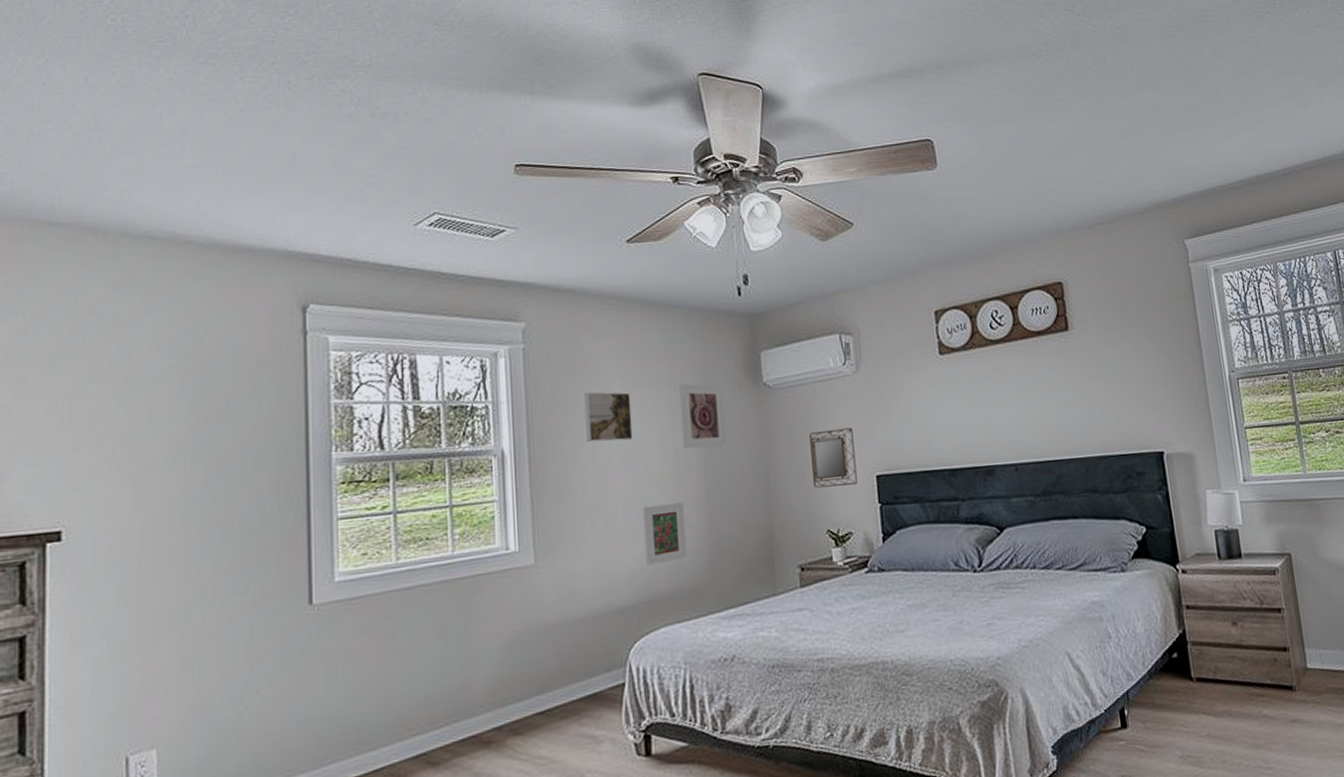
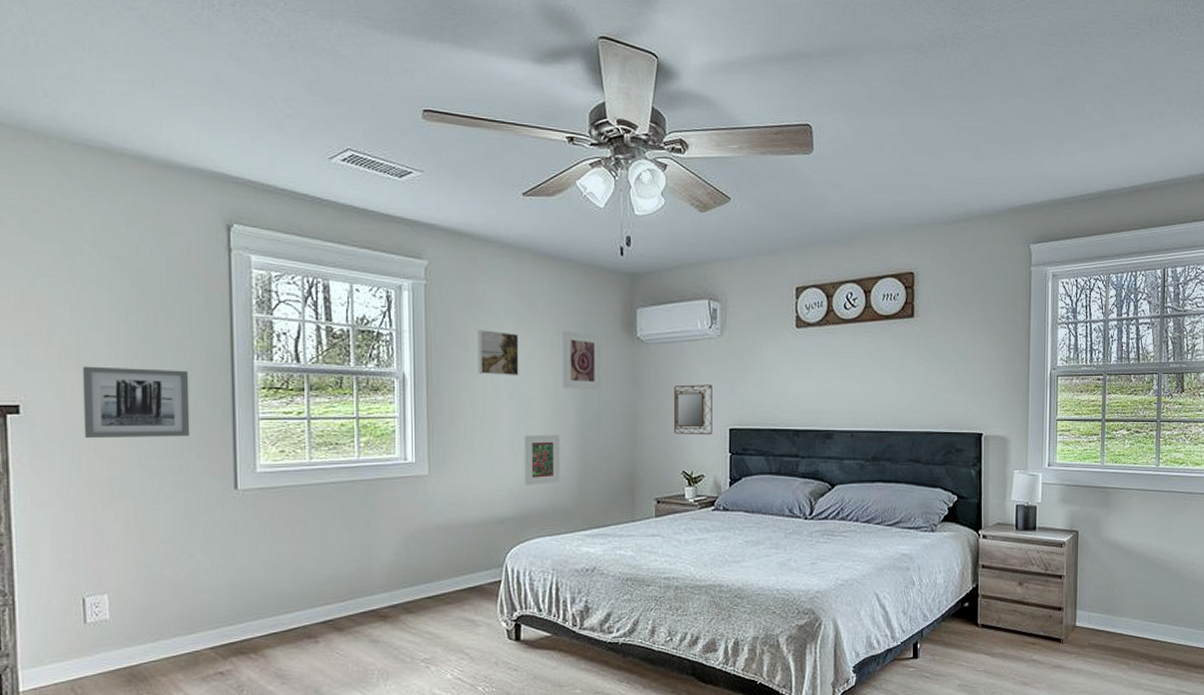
wall art: none [135,471,258,563] -> present [82,366,190,439]

